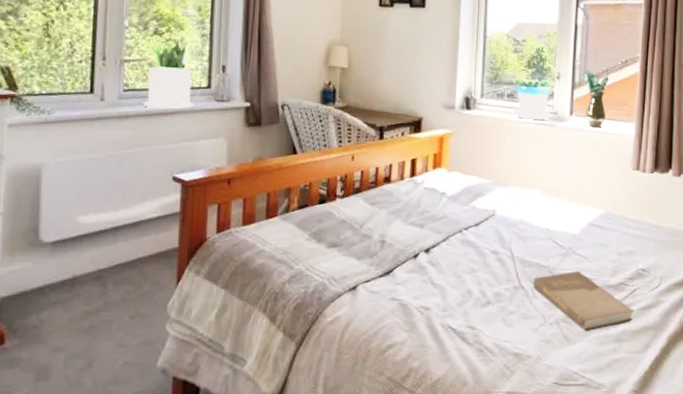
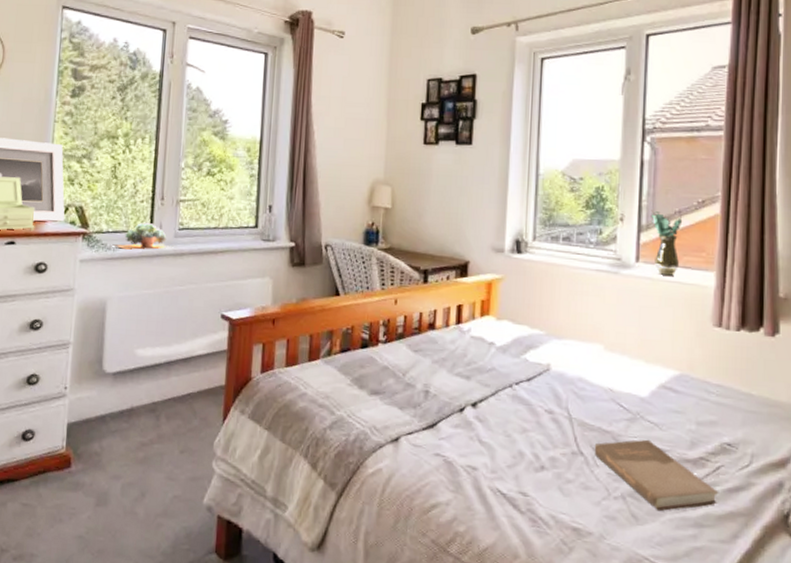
succulent plant: none [46,83,118,114] -> present [112,222,174,251]
planter: present [143,38,195,109] -> none [195,179,243,248]
flowerpot: present [514,78,554,121] -> none [571,219,617,267]

